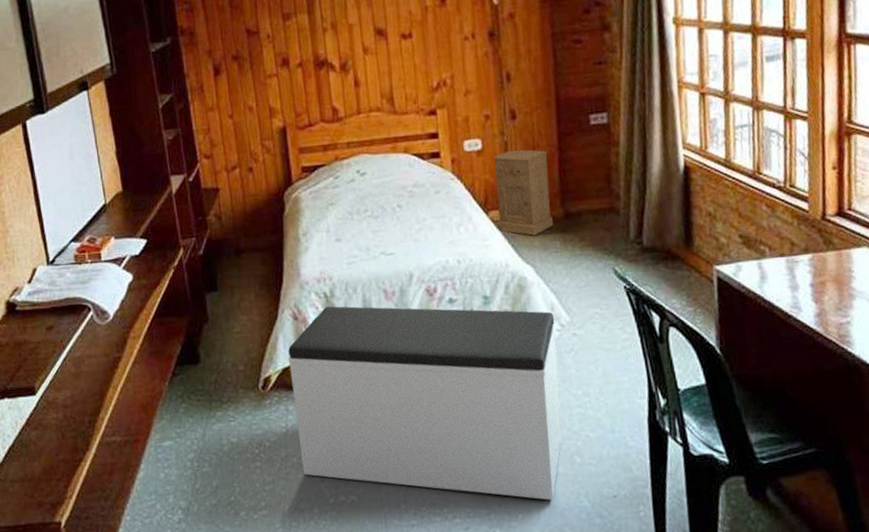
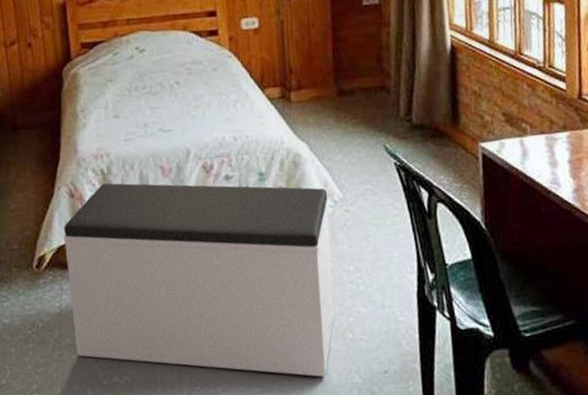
nightstand: present [492,149,553,236] -> none [269,27,327,113]

